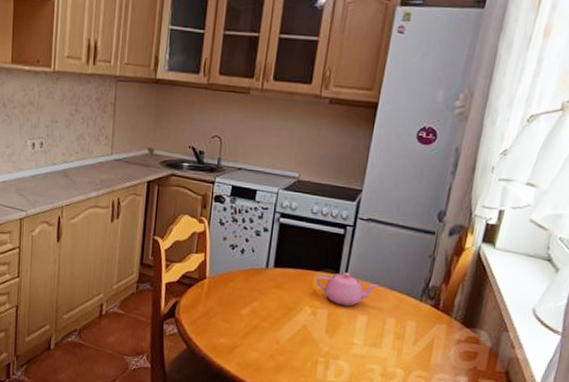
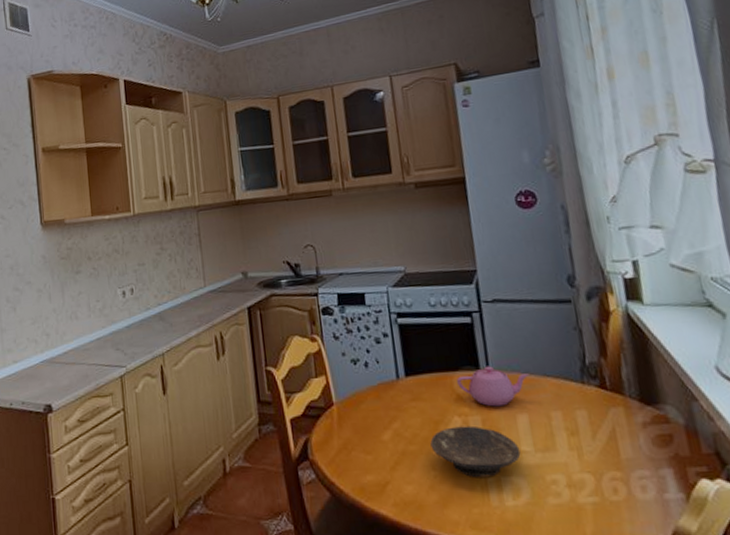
bowl: none [280,314,352,358] -> present [430,425,521,478]

